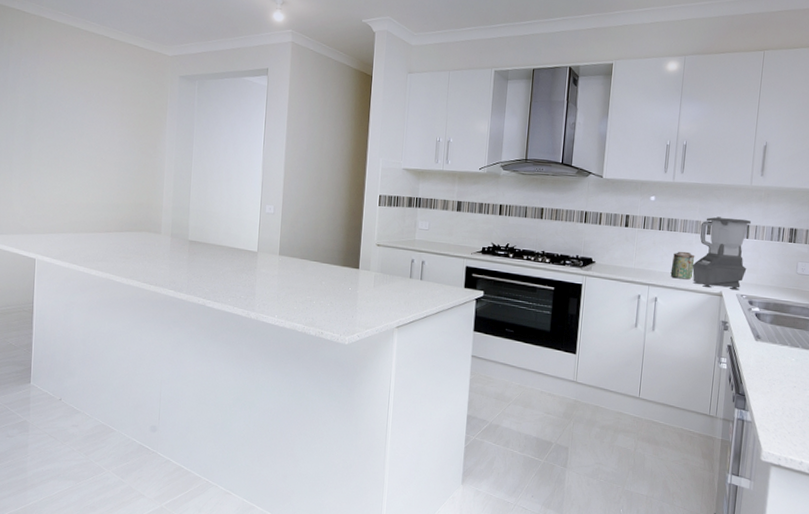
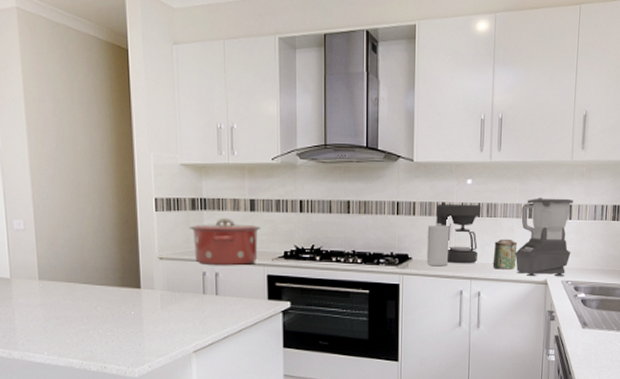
casserole: none [405,214,465,257] -> present [189,217,262,266]
paper towel holder: none [608,233,632,272] -> present [426,223,450,267]
coffee maker: none [620,216,663,272] -> present [436,203,481,264]

